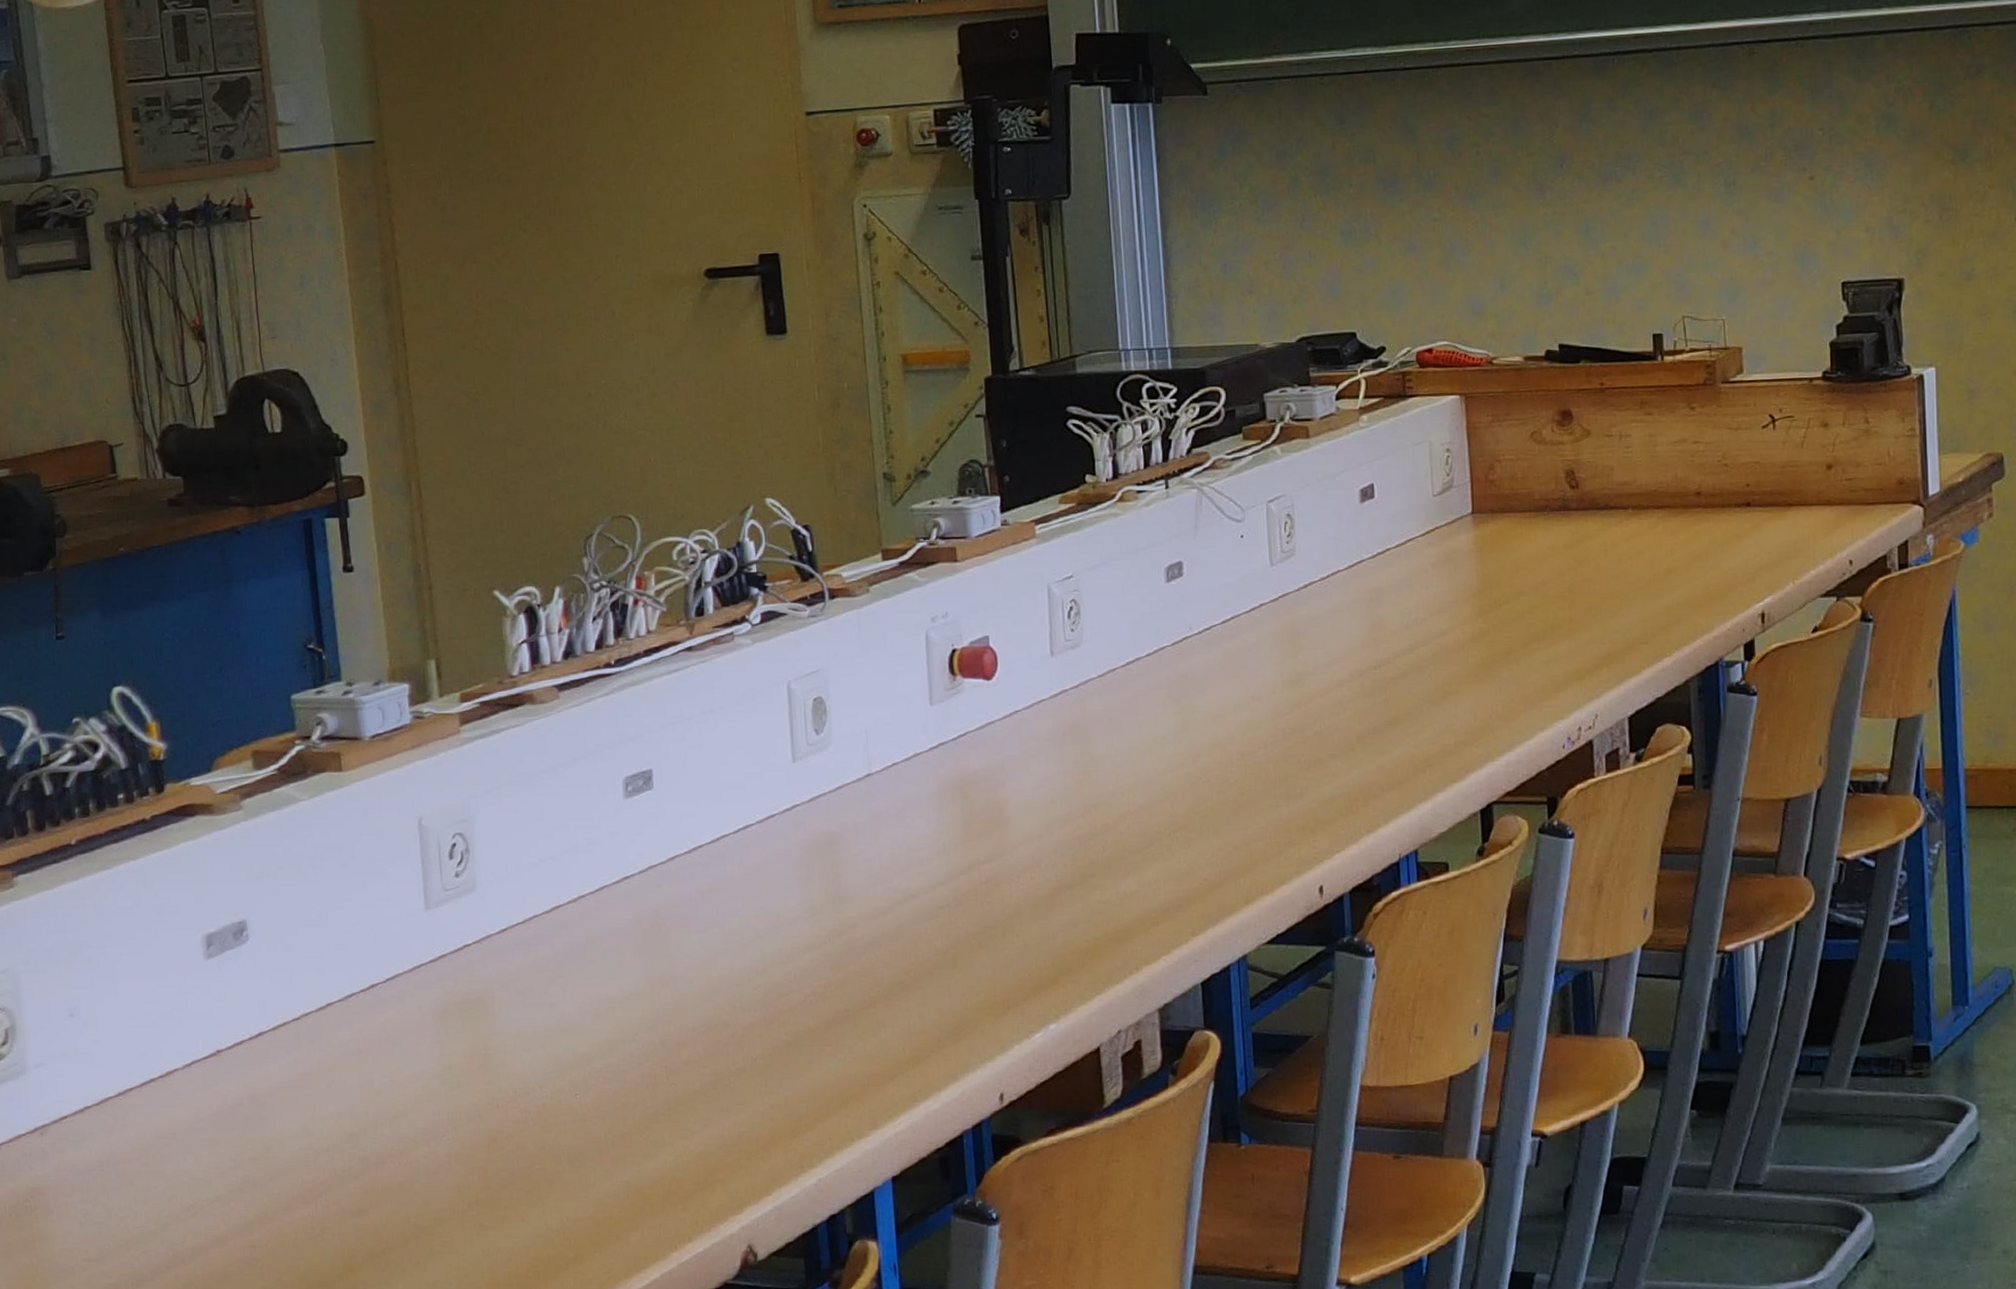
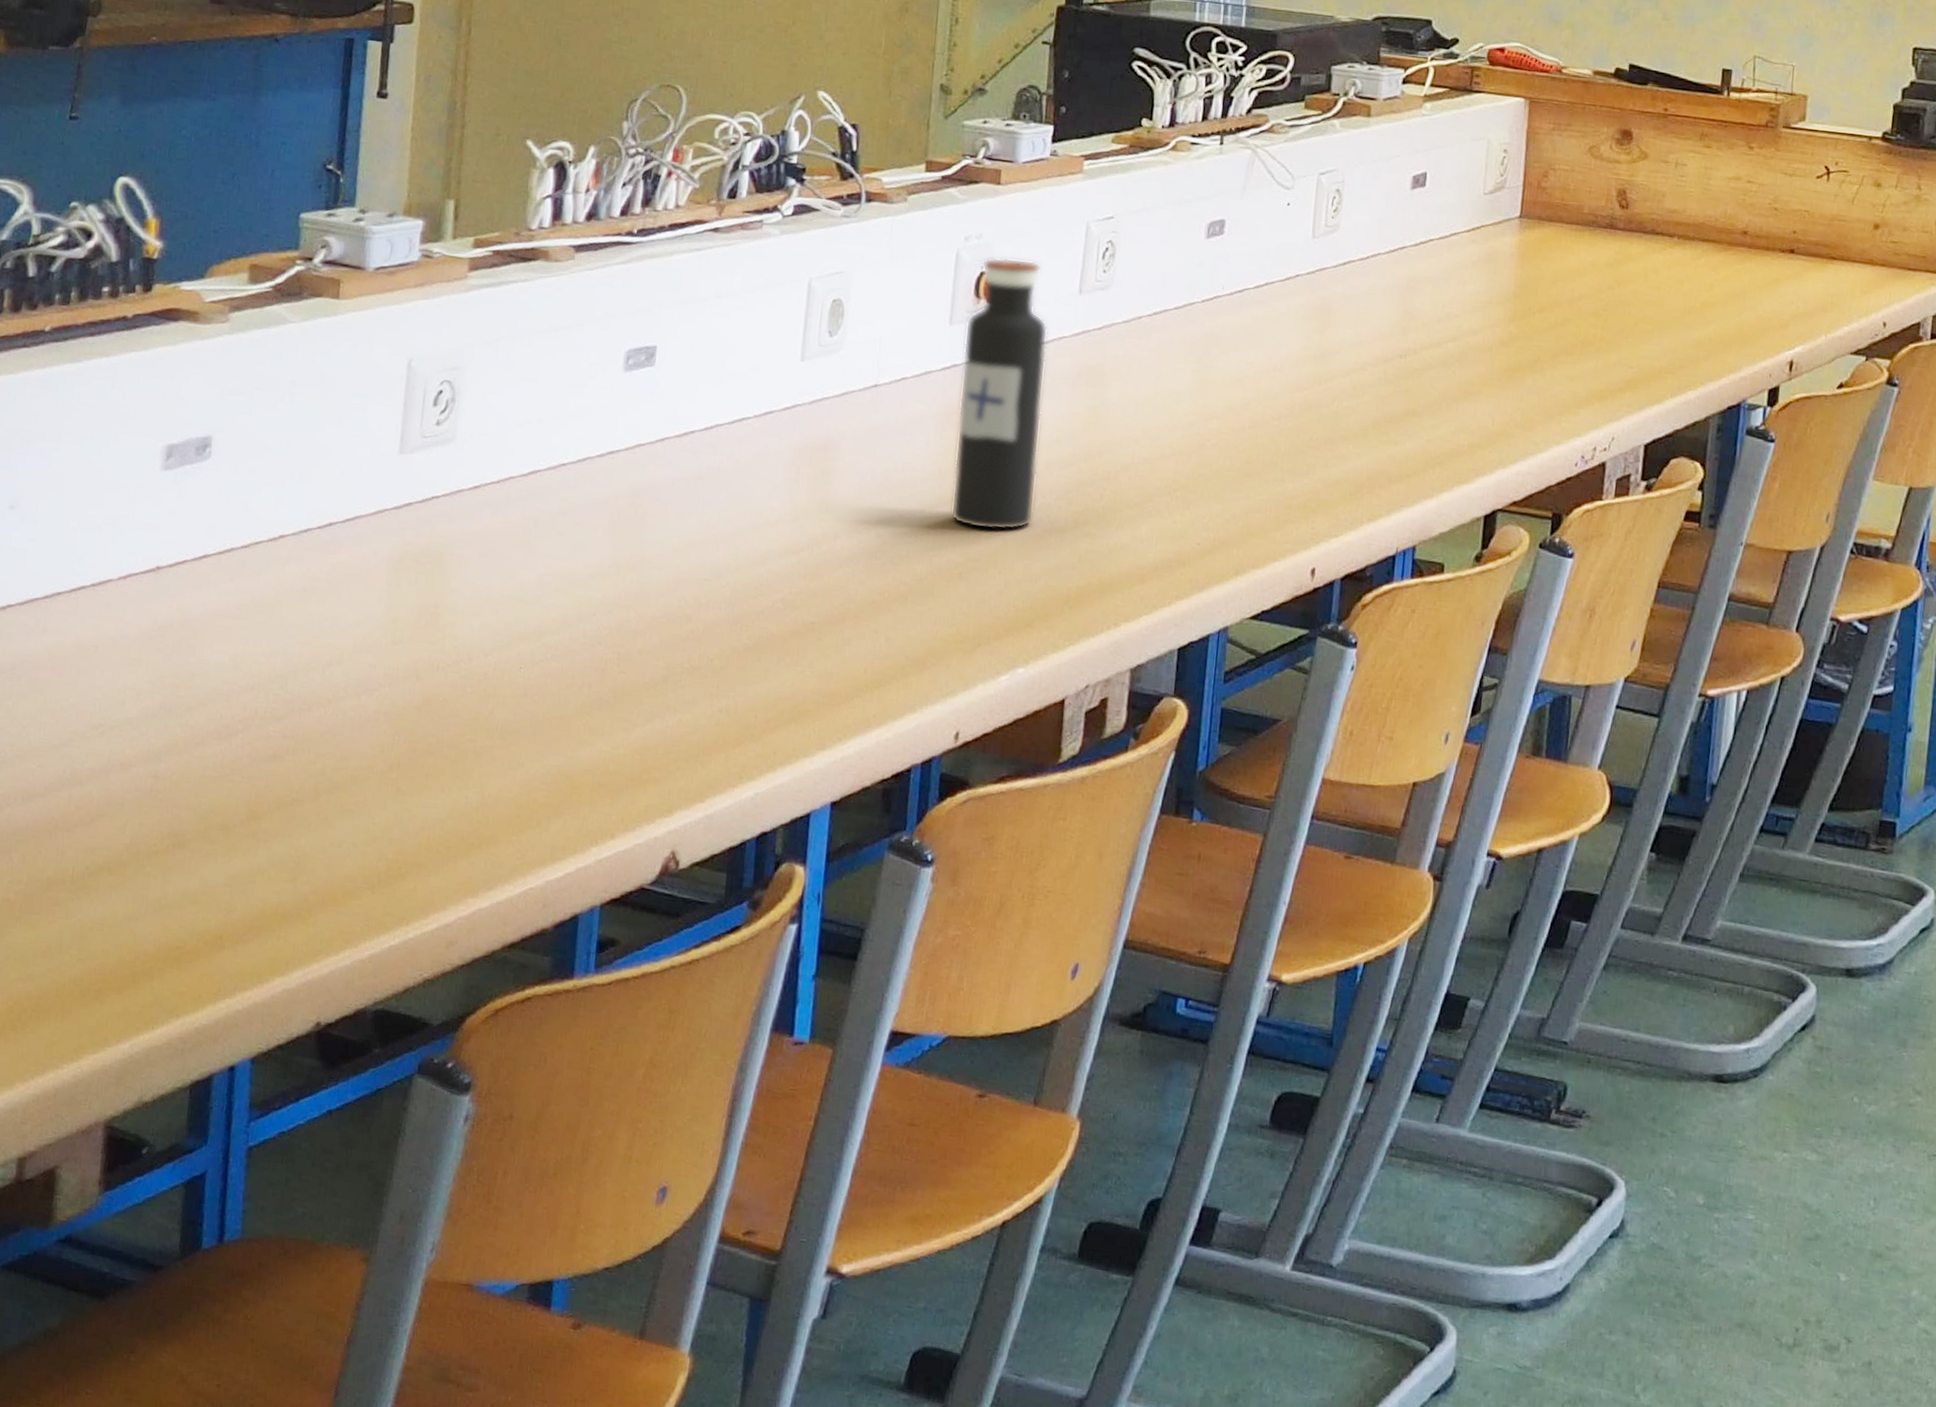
water bottle: none [946,630,1041,897] -> present [950,257,1048,531]

